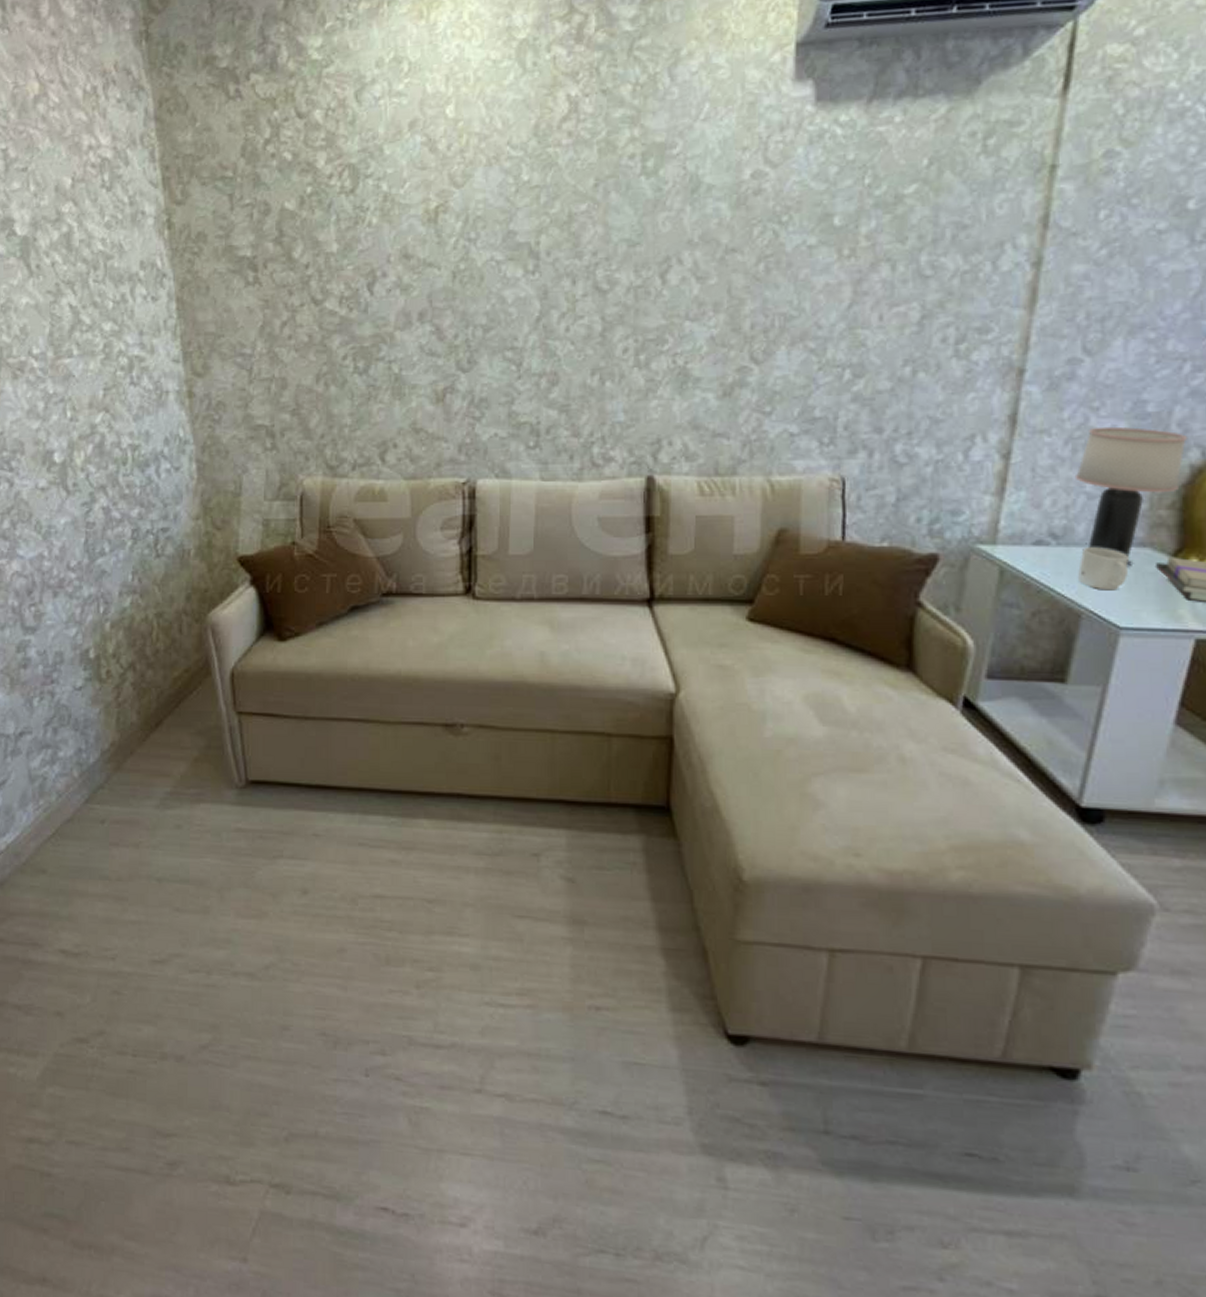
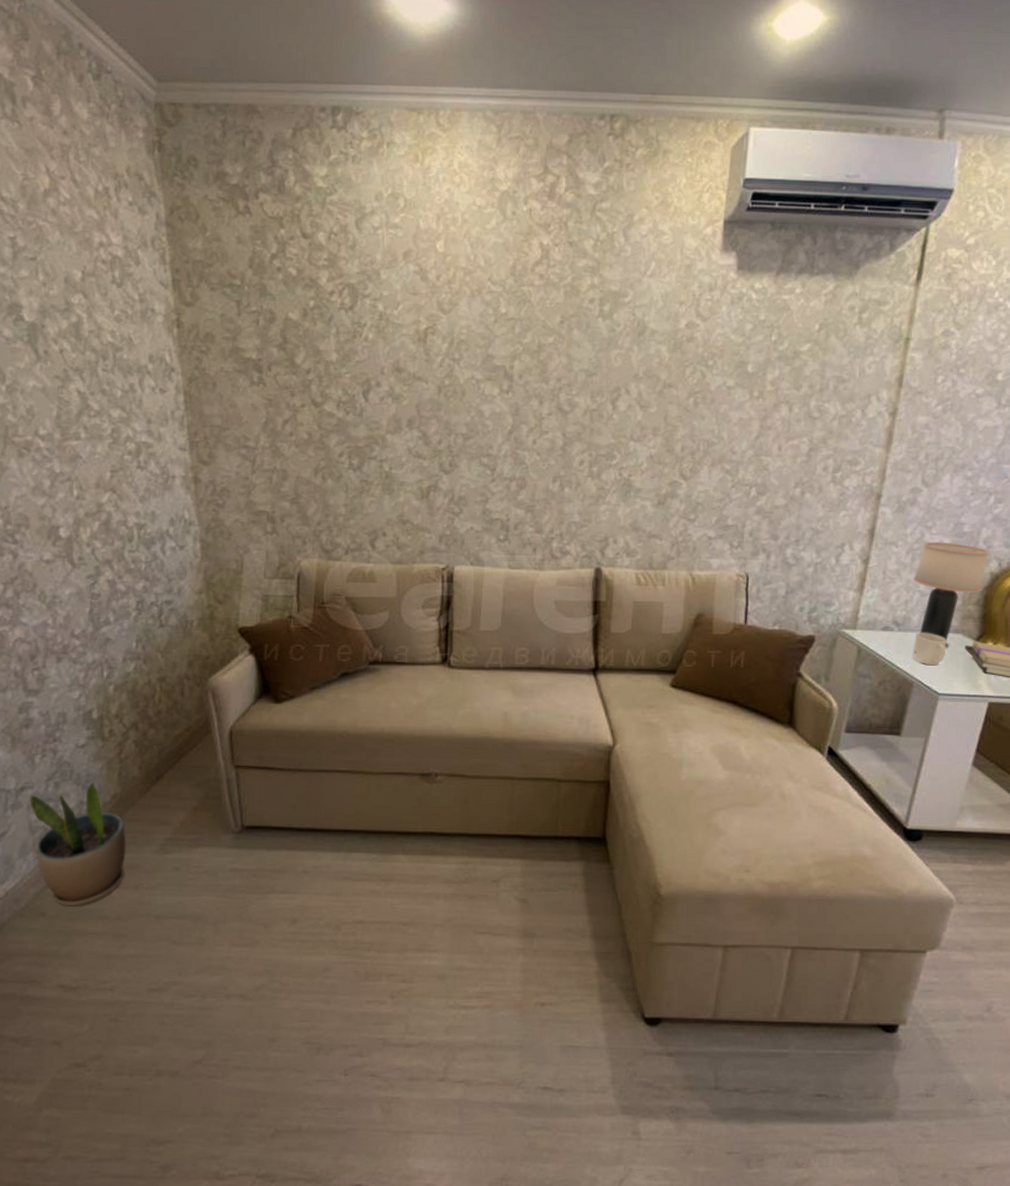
potted plant: none [27,728,126,864] -> present [28,782,127,906]

